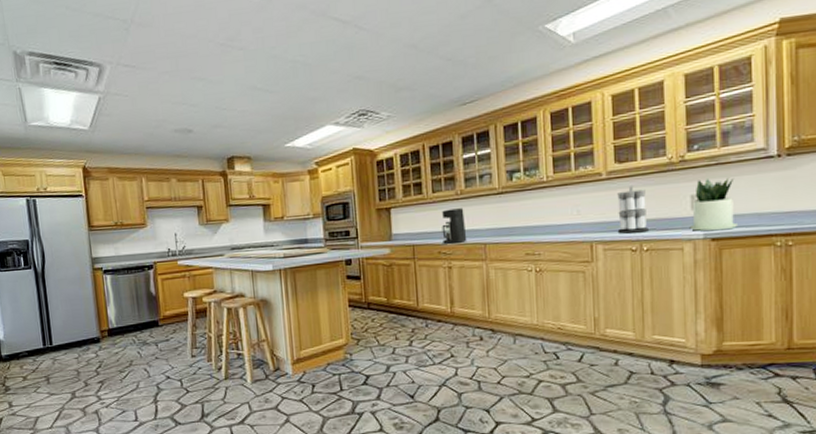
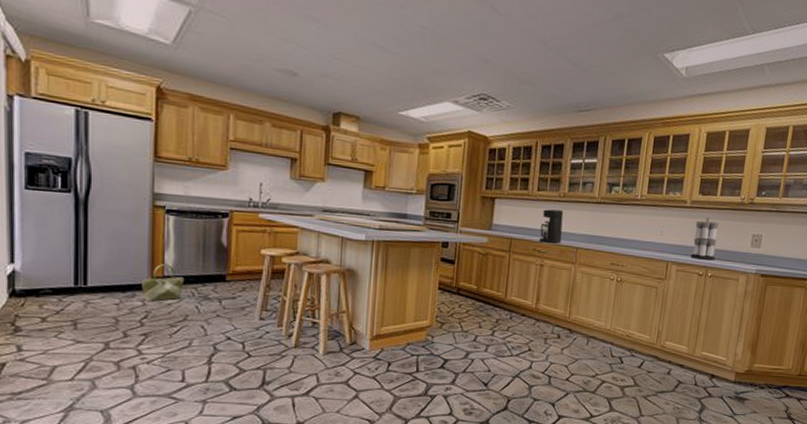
shopping bag: none [93,318,126,354] -> present [142,264,183,303]
planter: present [689,177,739,232] -> none [746,221,787,269]

